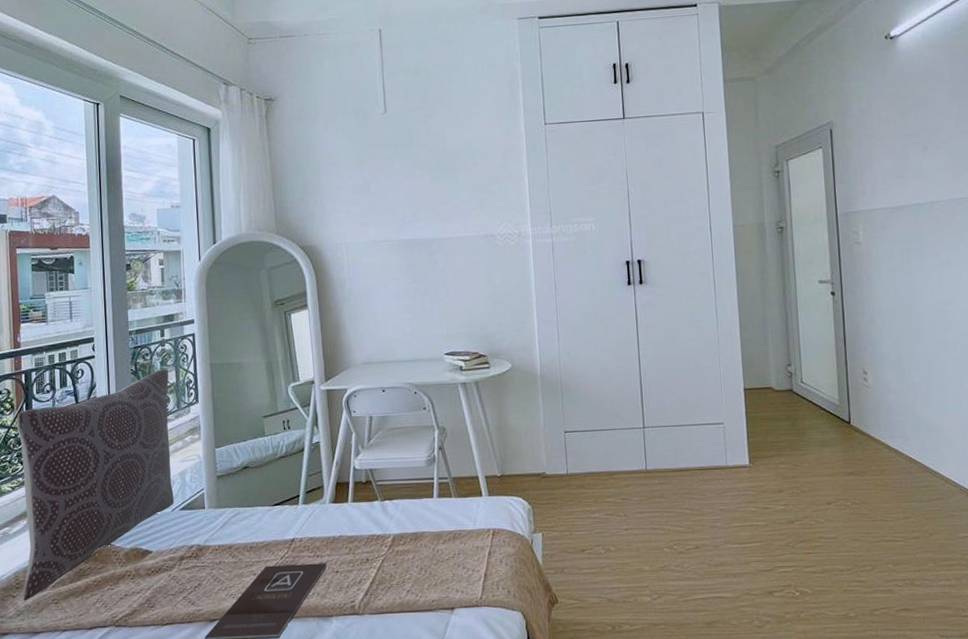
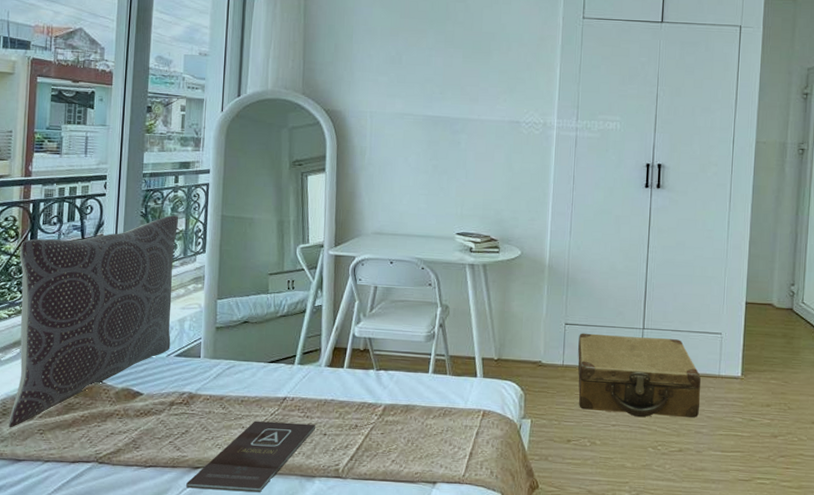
suitcase: none [580,434,711,519] -> present [578,333,701,418]

